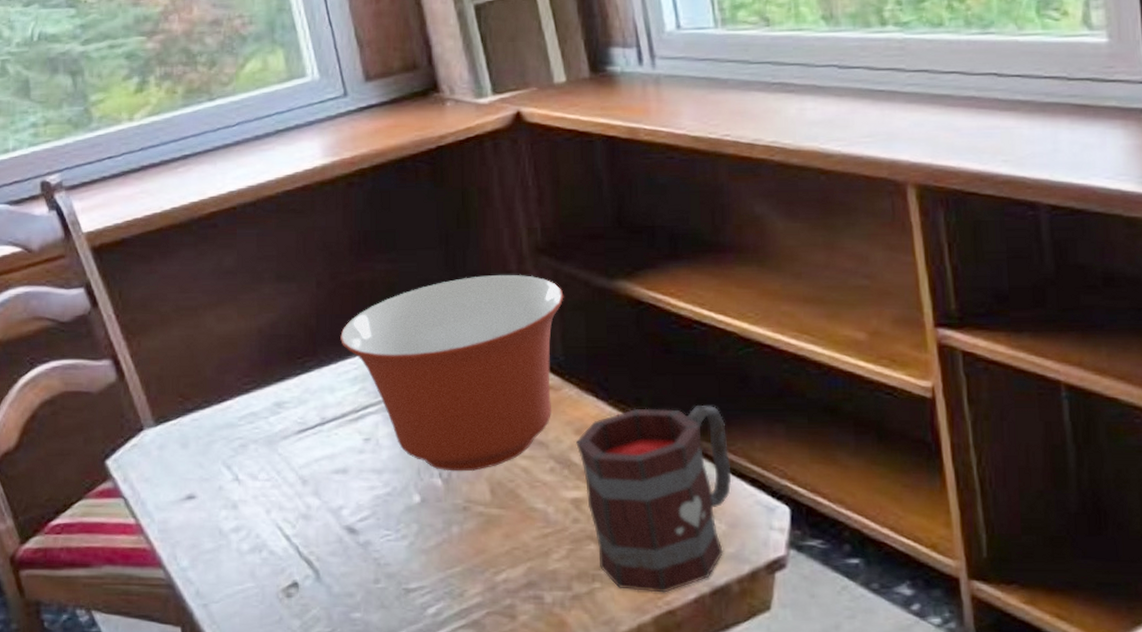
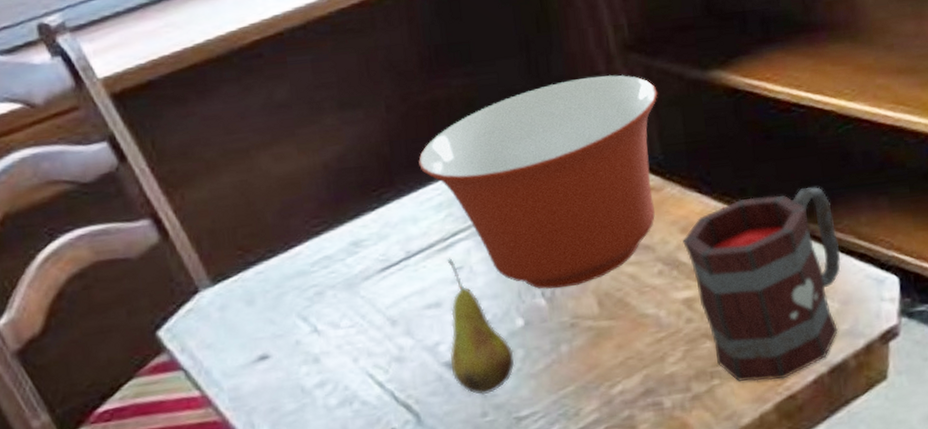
fruit: none [351,429,409,563] -> present [447,258,515,395]

